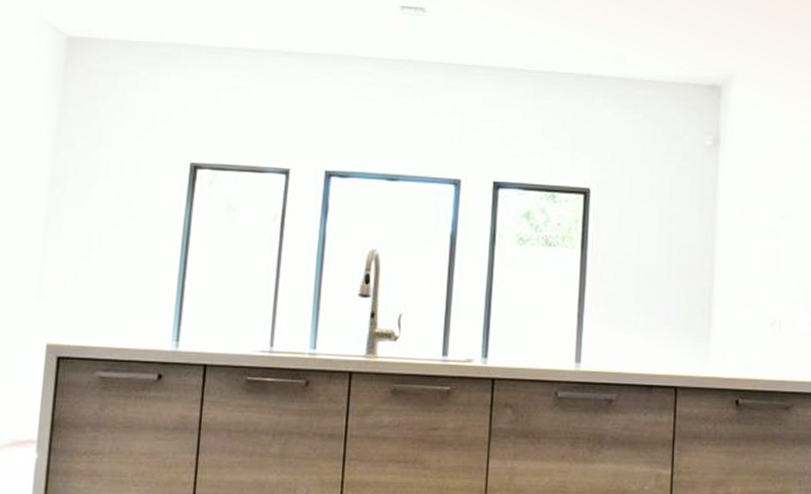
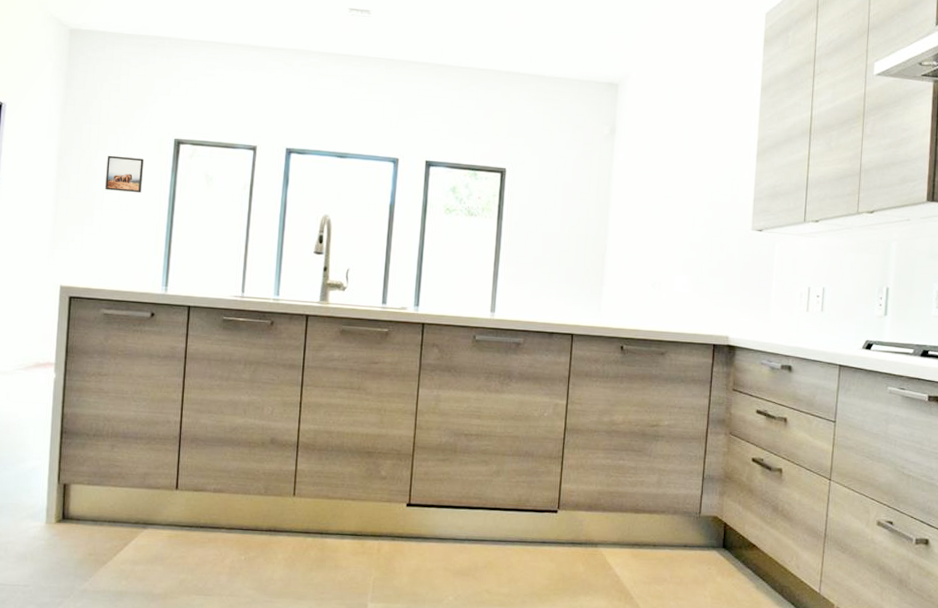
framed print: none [105,184,153,228] -> present [105,155,144,192]

